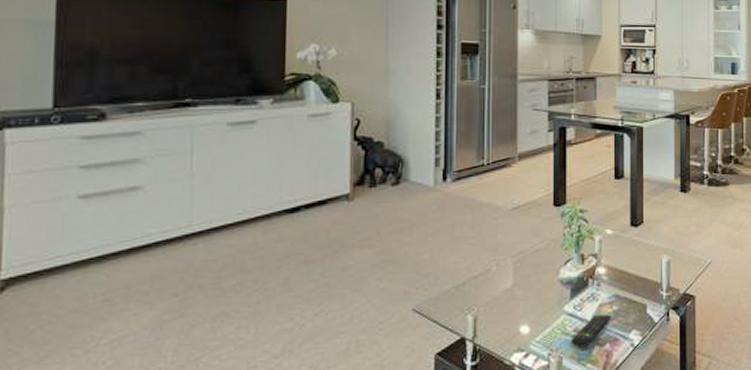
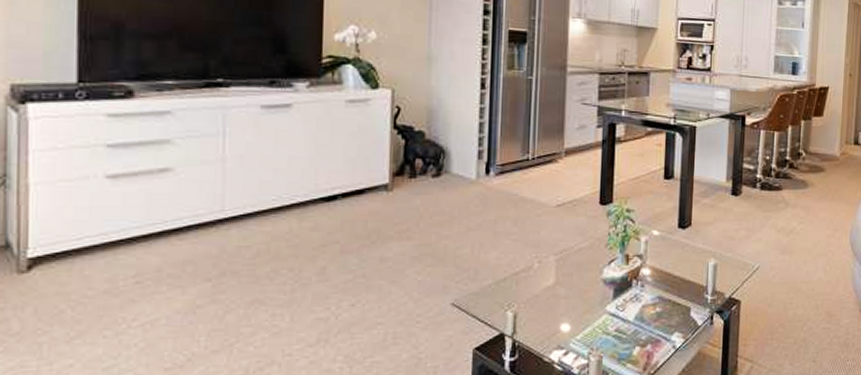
remote control: present [571,314,611,347] -> none [612,315,654,347]

